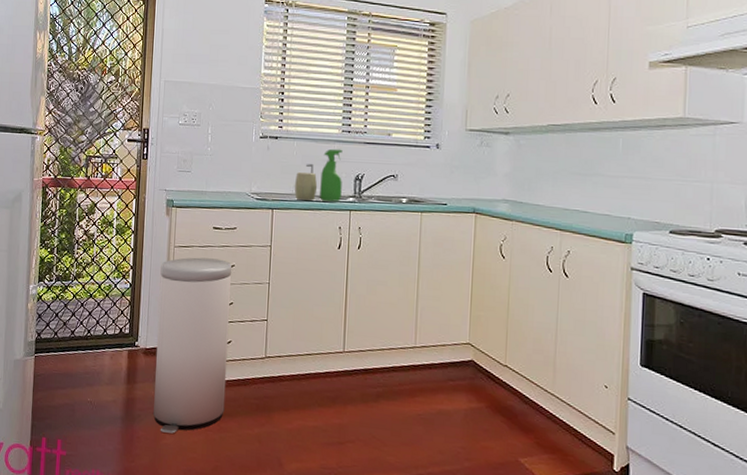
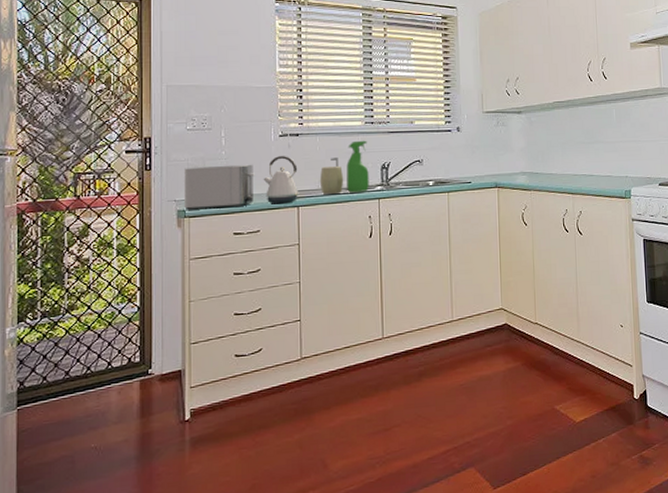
pedal bin: present [153,257,233,435] -> none [174,265,259,464]
toaster: none [173,160,236,203] -> present [184,164,256,211]
kettle: none [242,156,276,205] -> present [263,155,301,204]

